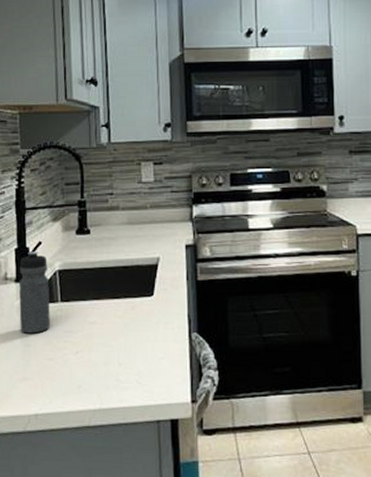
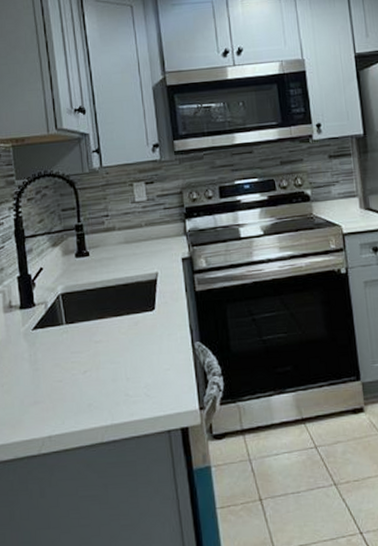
water bottle: present [18,251,50,334] -> none [23,277,57,358]

